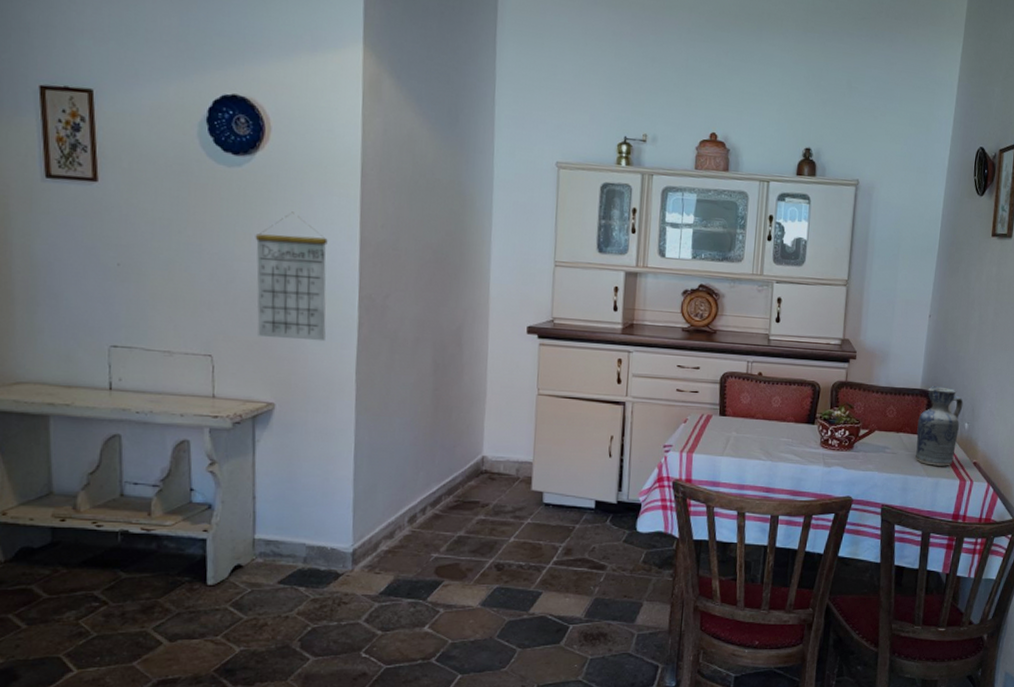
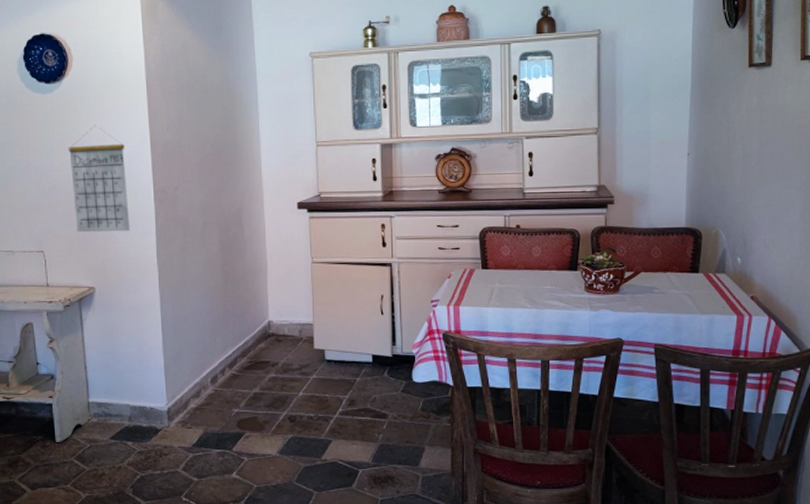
ceramic jug: present [914,386,963,466] -> none [685,223,733,303]

